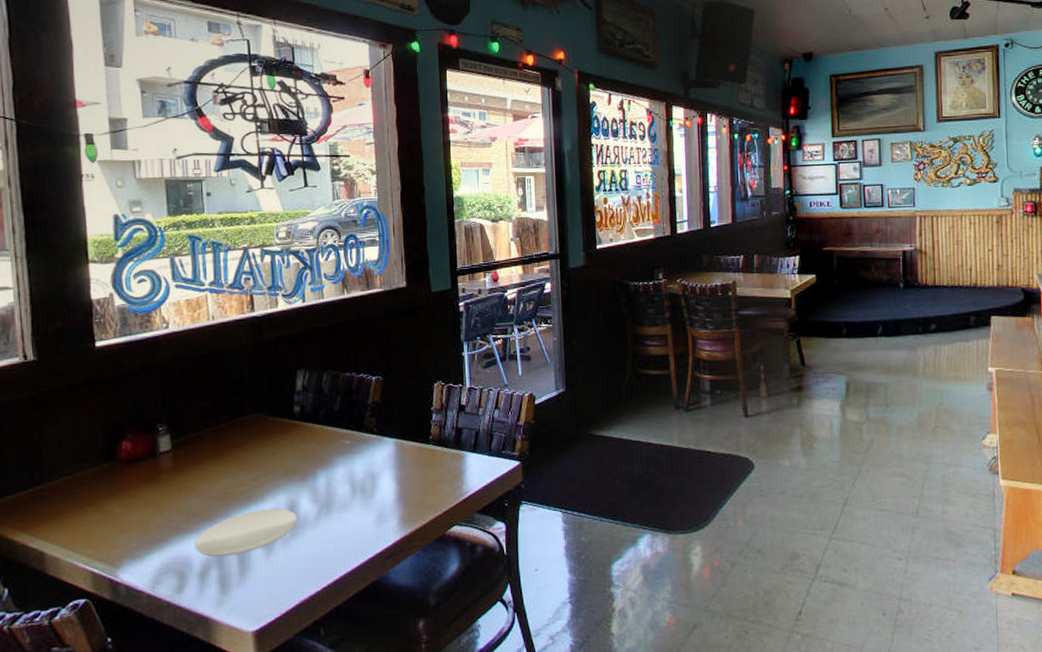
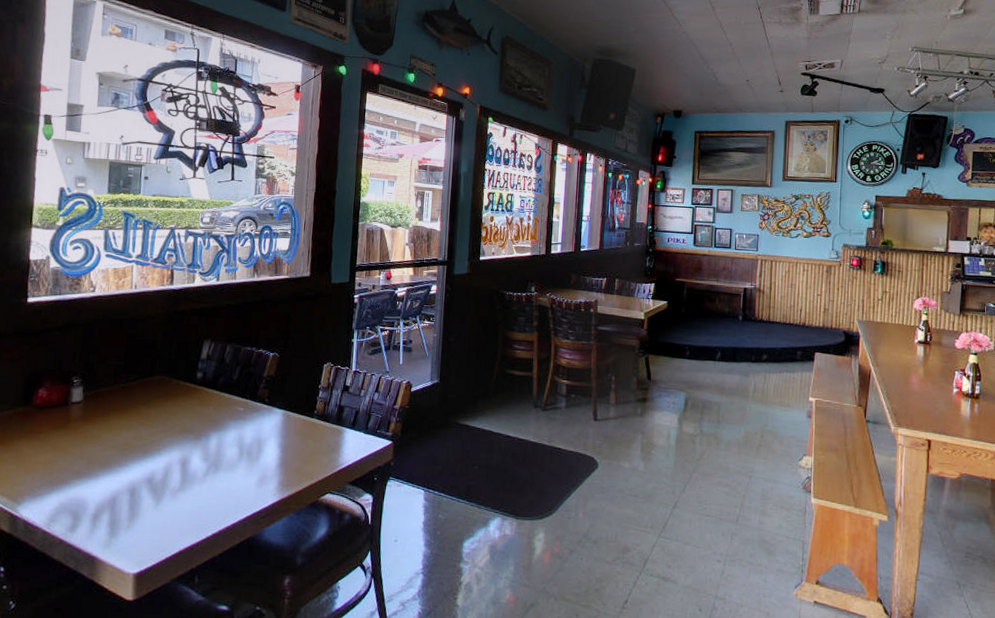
plate: present [194,508,297,557] -> none [91,462,187,502]

